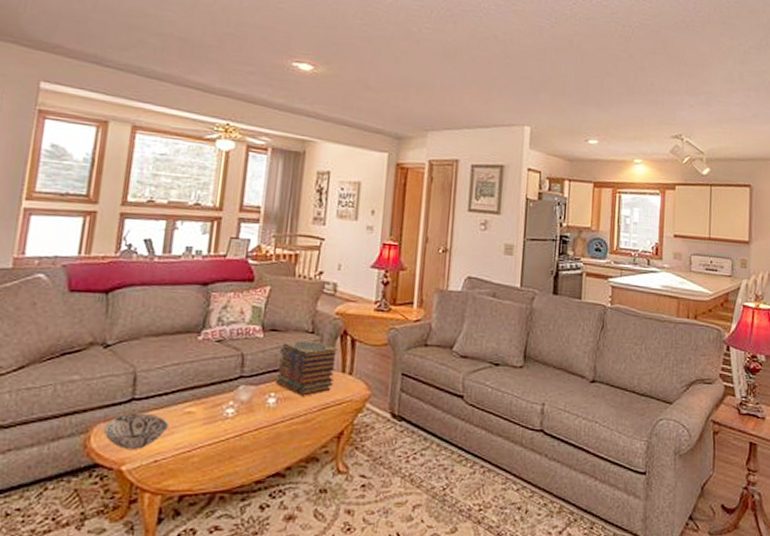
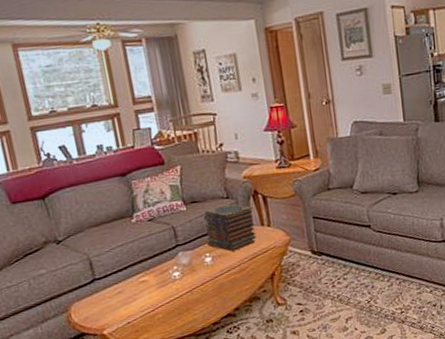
decorative bowl: present [104,412,170,449] -> none [79,287,131,319]

